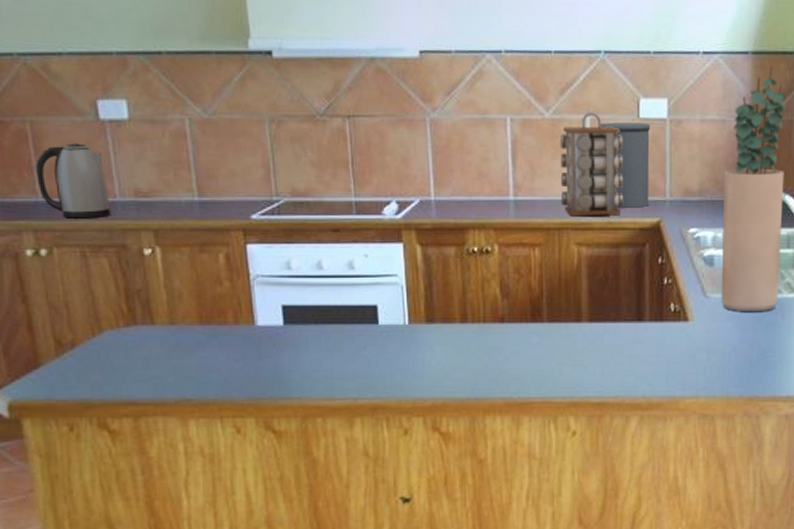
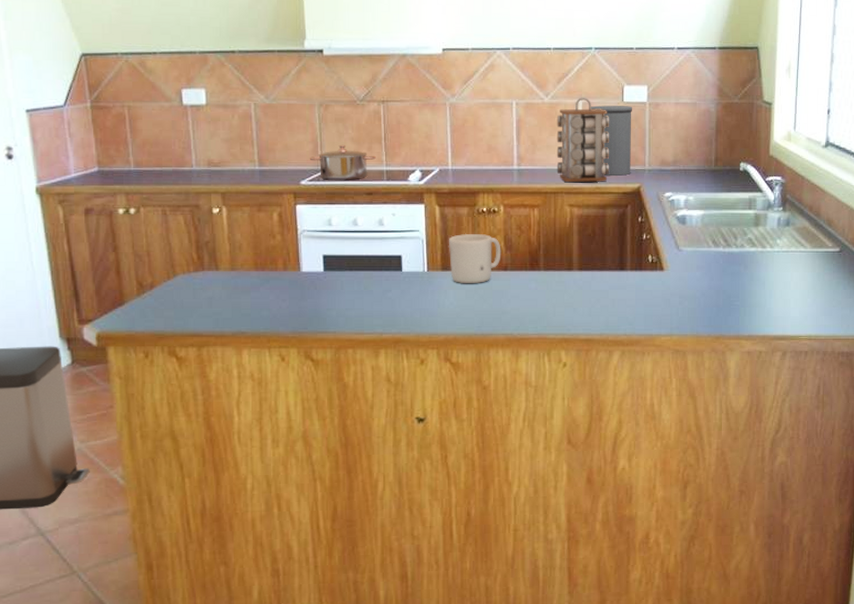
kettle: present [35,143,111,219] -> none [130,124,188,184]
cooking pot: none [260,169,342,214] -> present [309,144,376,180]
mug: none [433,278,497,338] -> present [448,233,501,283]
vase: present [721,66,787,312] -> none [692,59,749,263]

